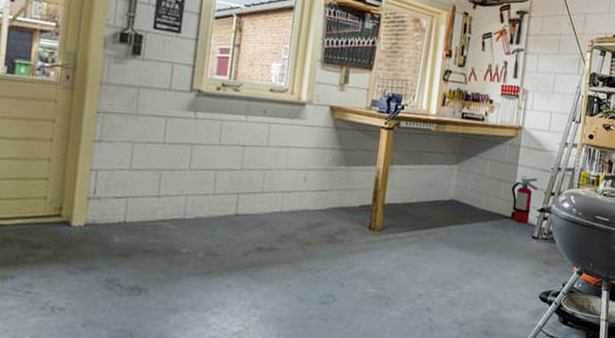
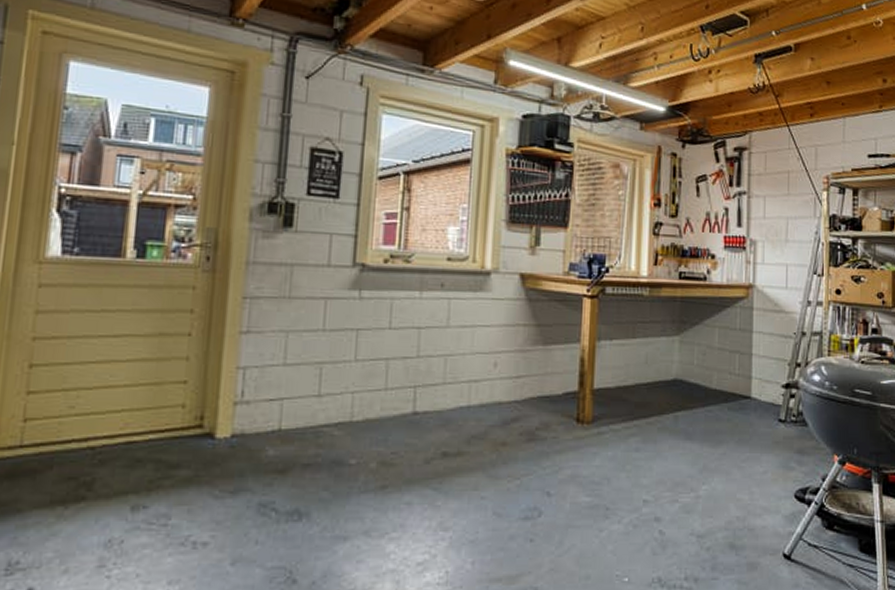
fire extinguisher: present [510,175,538,224] -> none [747,343,780,404]

